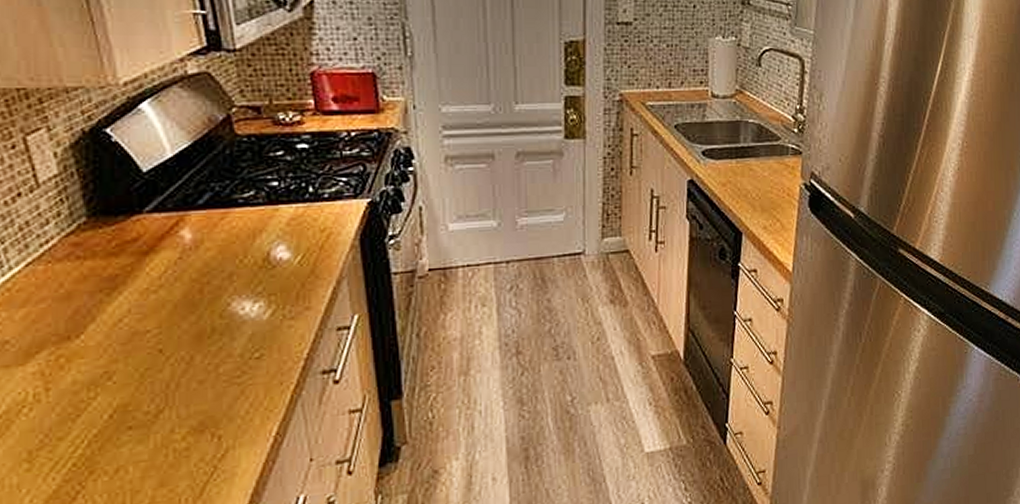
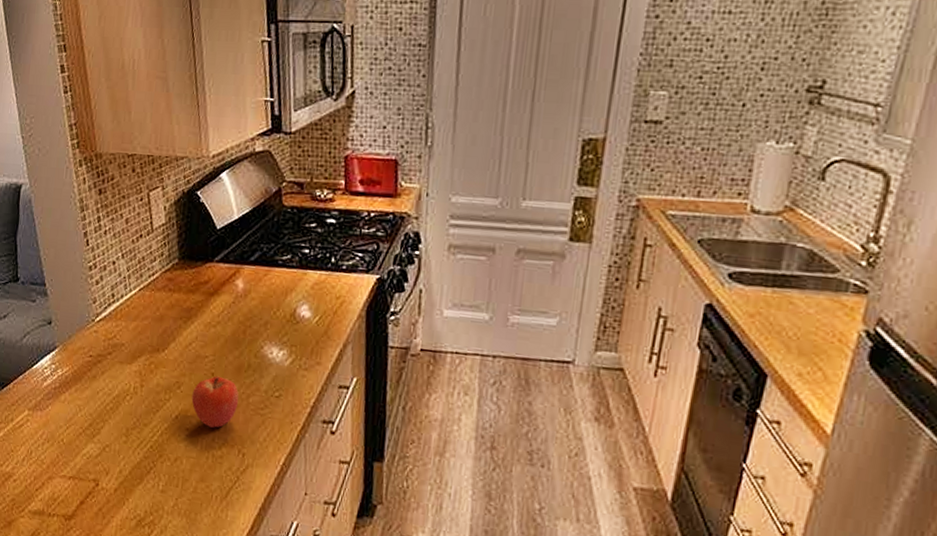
apple: none [132,351,204,417] -> present [191,376,239,428]

